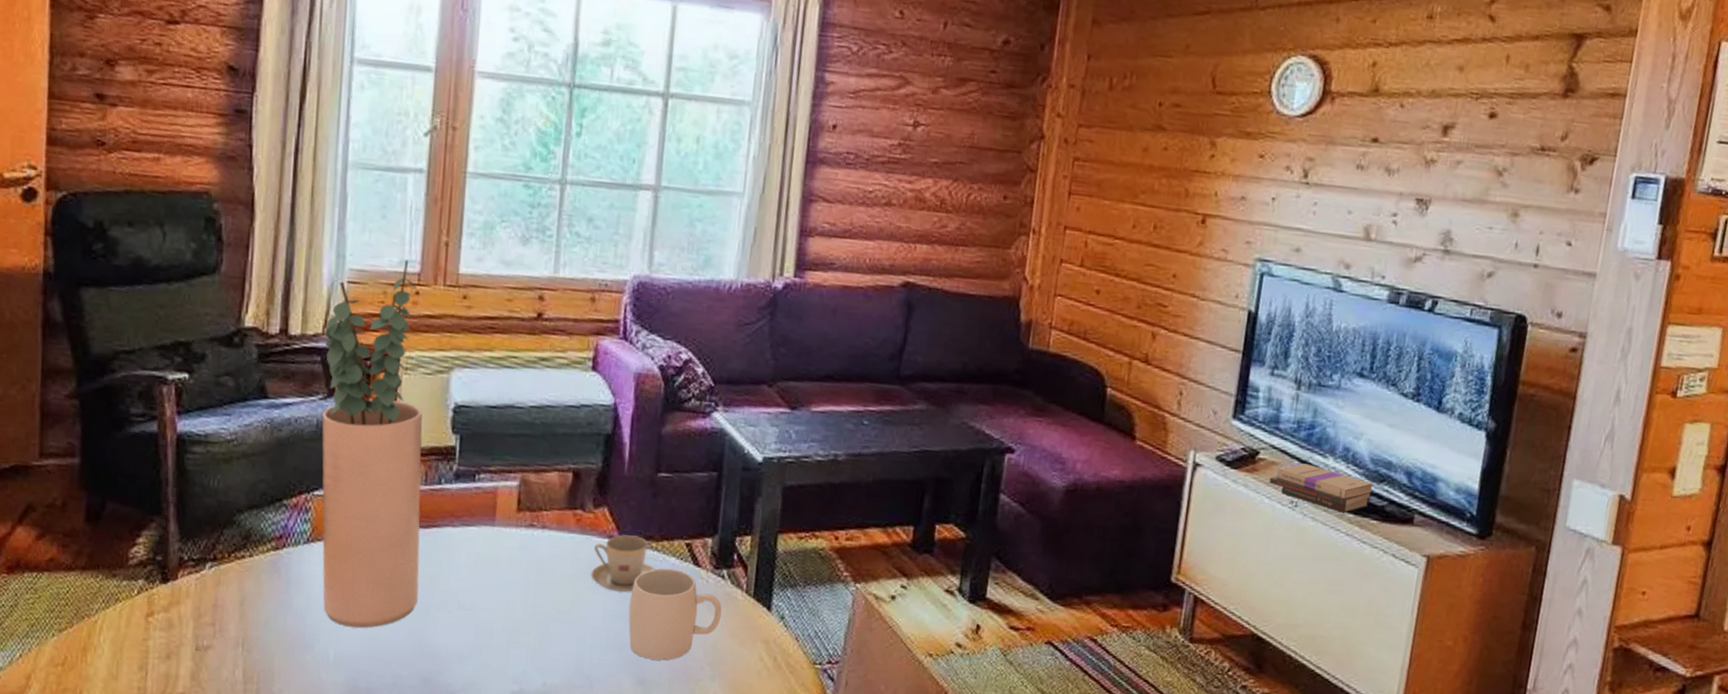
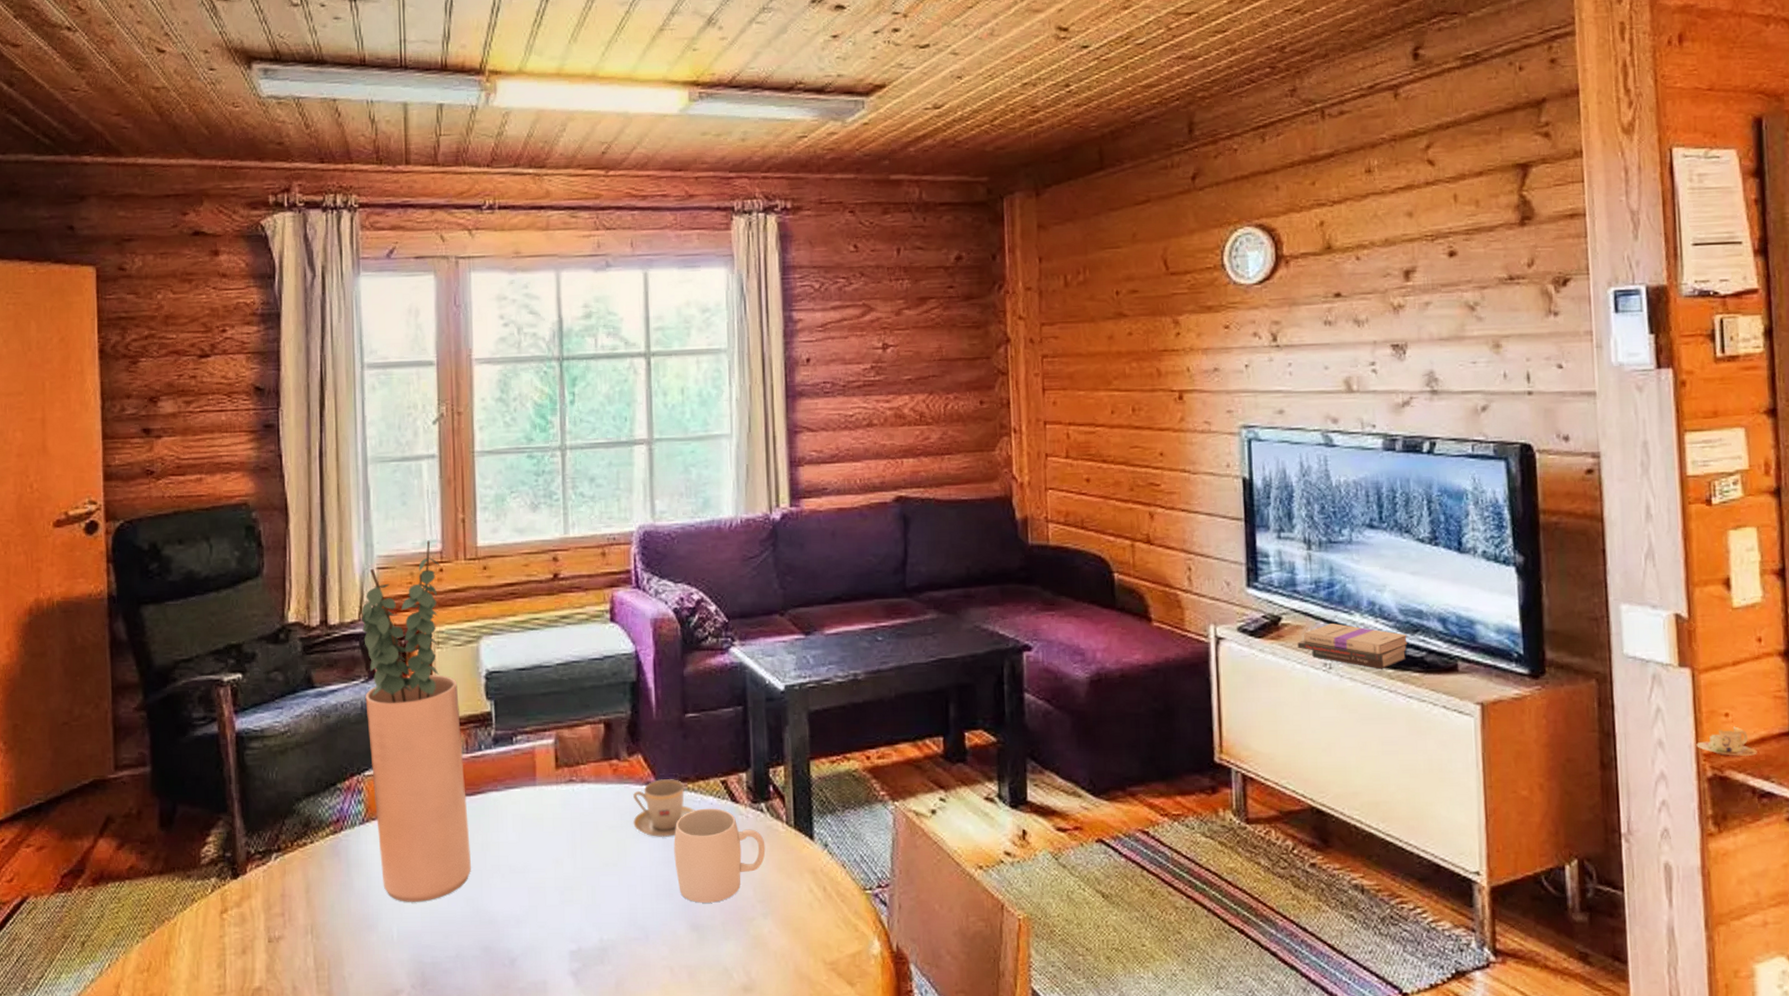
cup and saucer: none [1611,604,1663,633] -> present [1696,726,1757,756]

